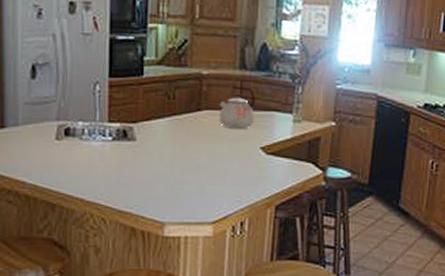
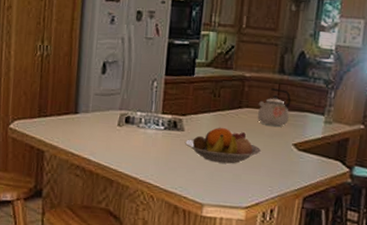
fruit bowl: none [137,133,227,175] -> present [184,127,262,164]

